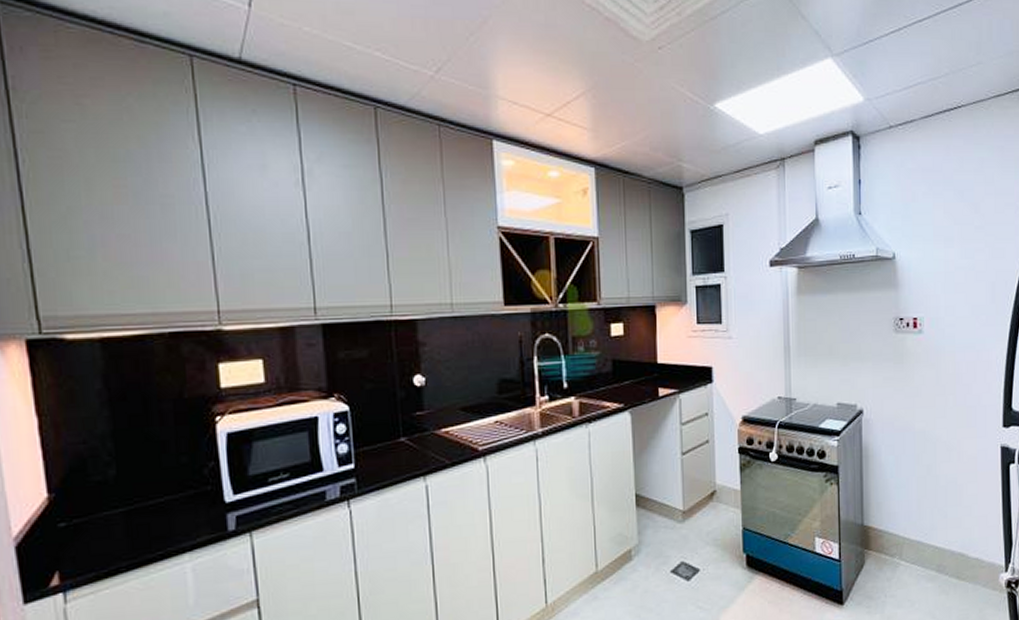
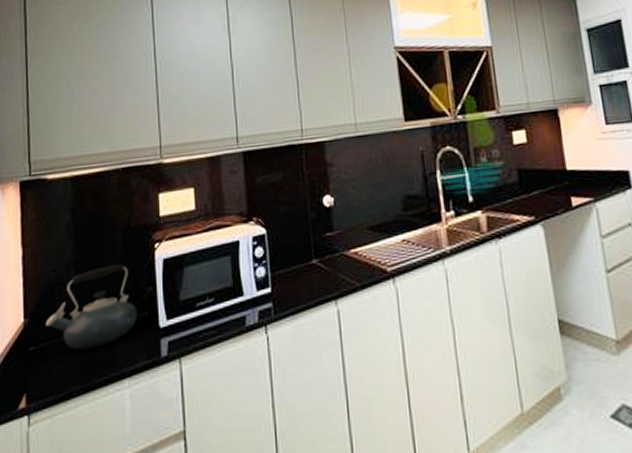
kettle: none [77,436,198,526] -> present [45,263,138,351]

